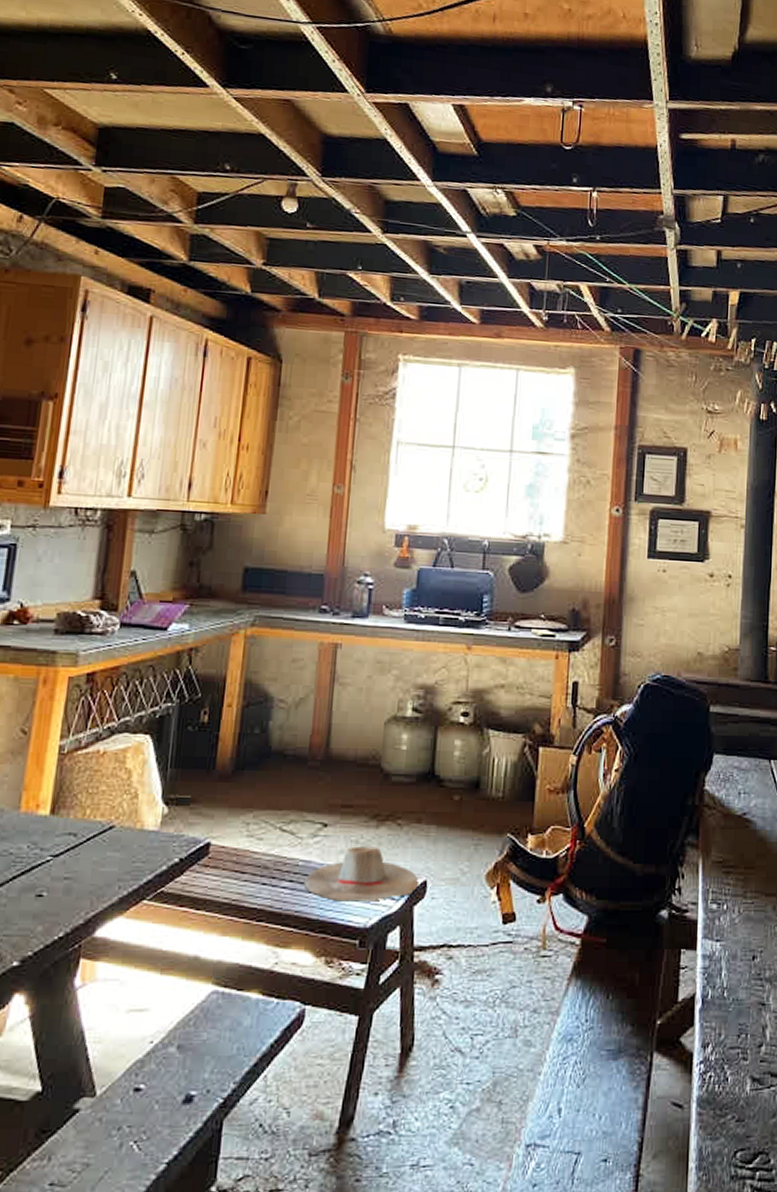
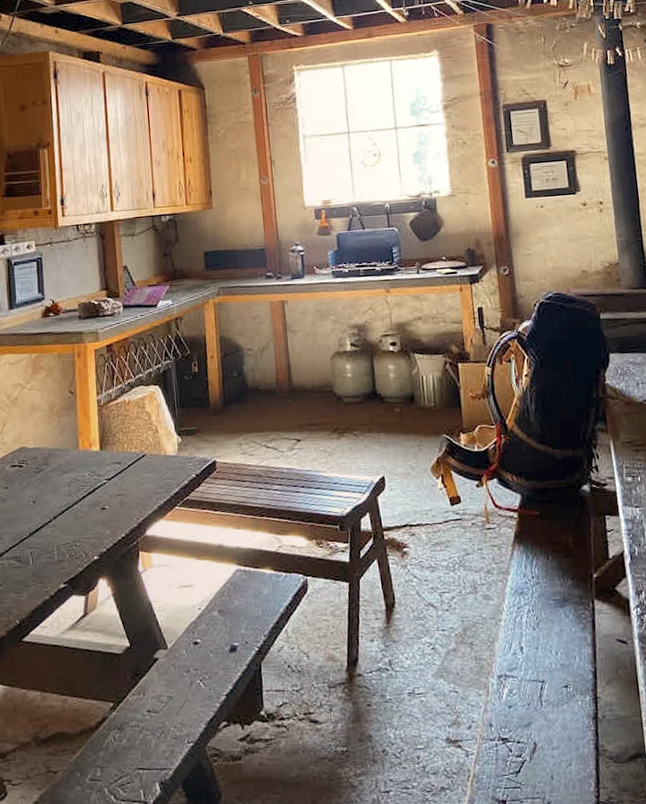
hat: present [303,846,418,902] -> none [290,453,378,497]

